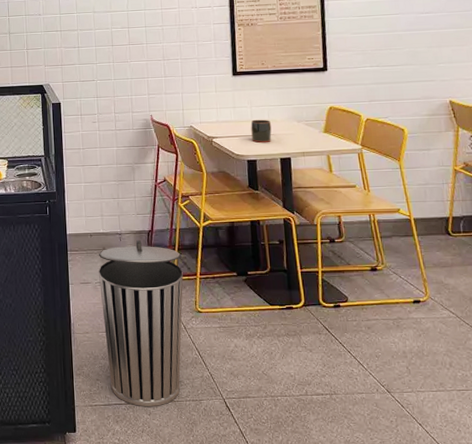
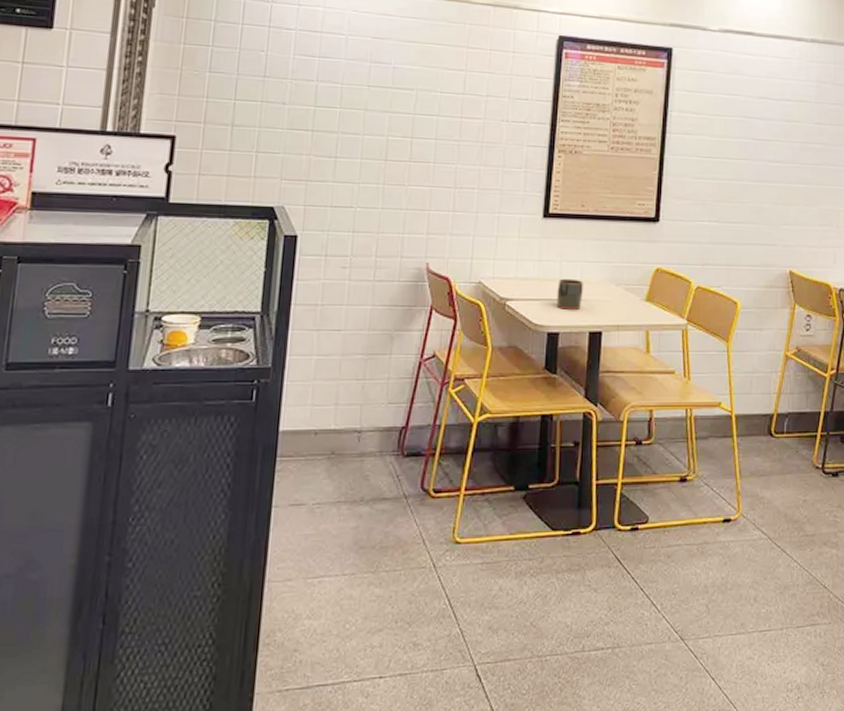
trash can: present [99,239,183,407] -> none [315,440,443,687]

